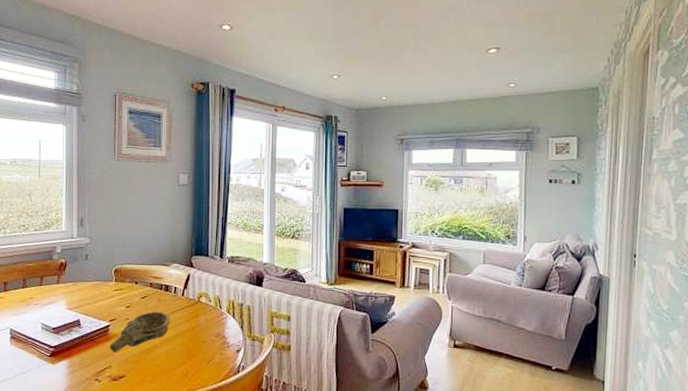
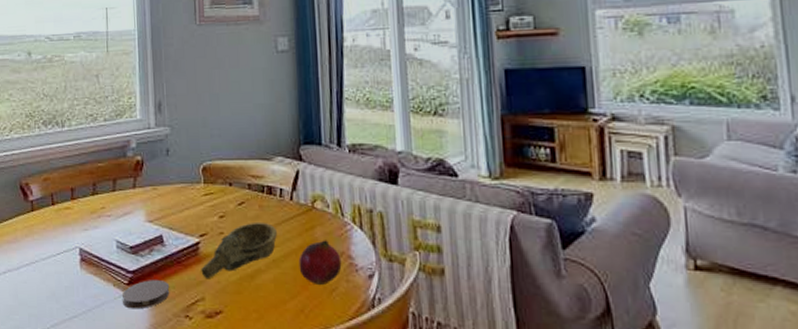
coaster: none [44,353,84,375] -> present [122,280,170,310]
fruit: none [186,325,218,358] -> present [298,240,342,286]

